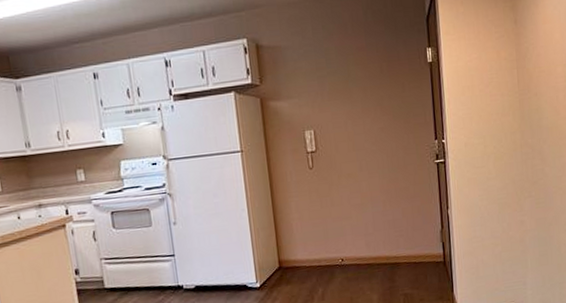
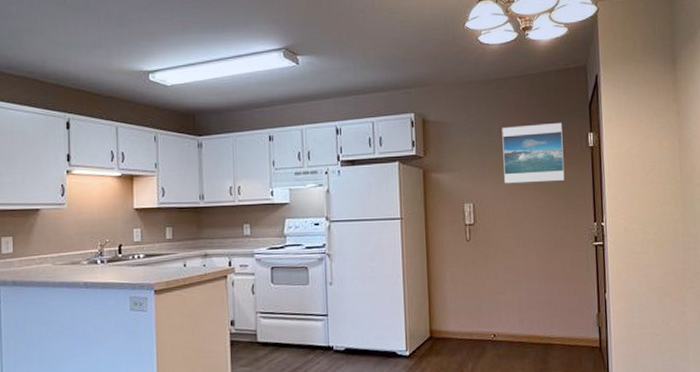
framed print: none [339,38,405,108] -> present [502,122,565,184]

